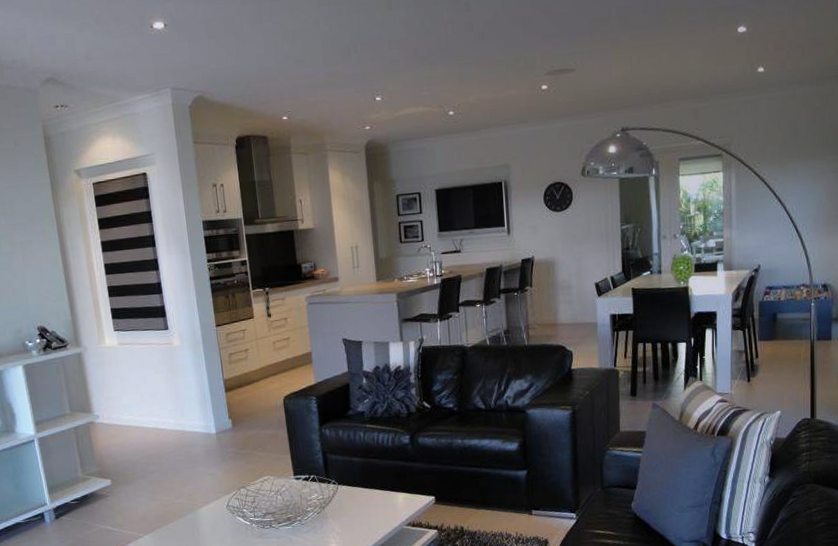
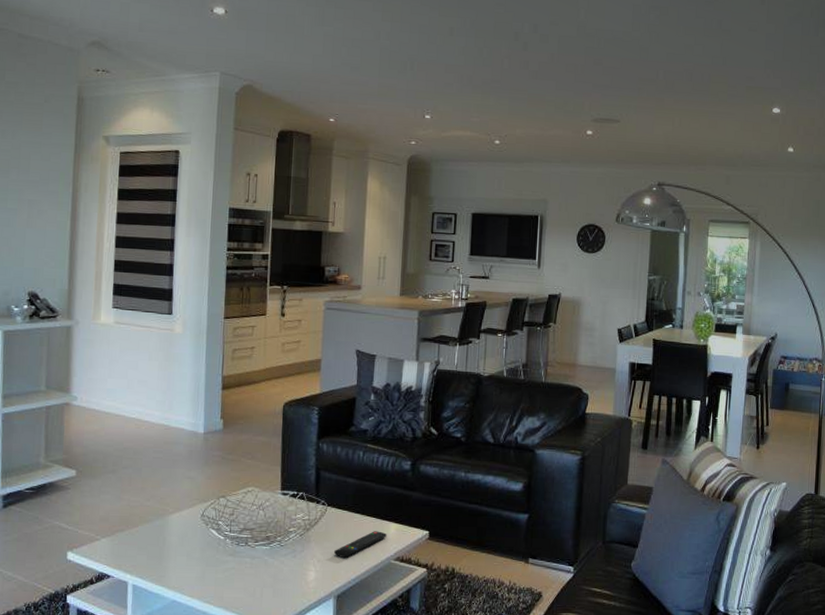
remote control: none [350,501,396,529] -> present [334,531,387,558]

